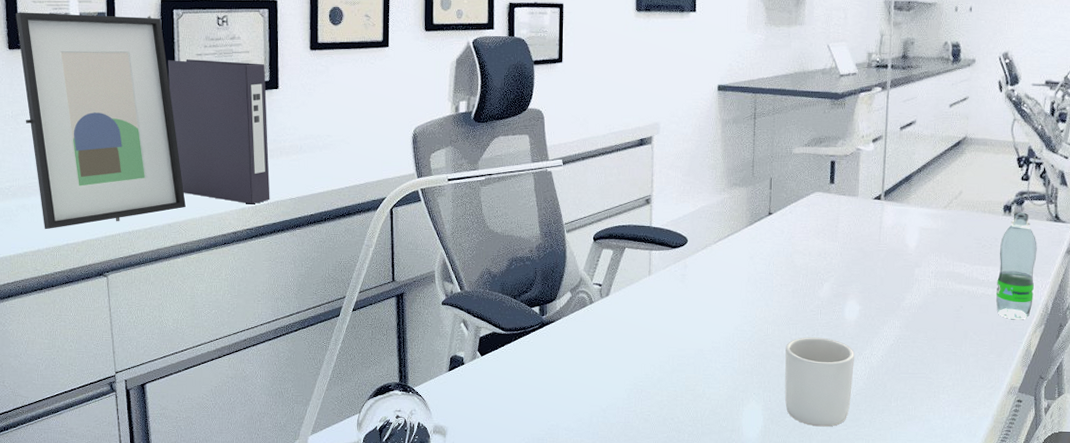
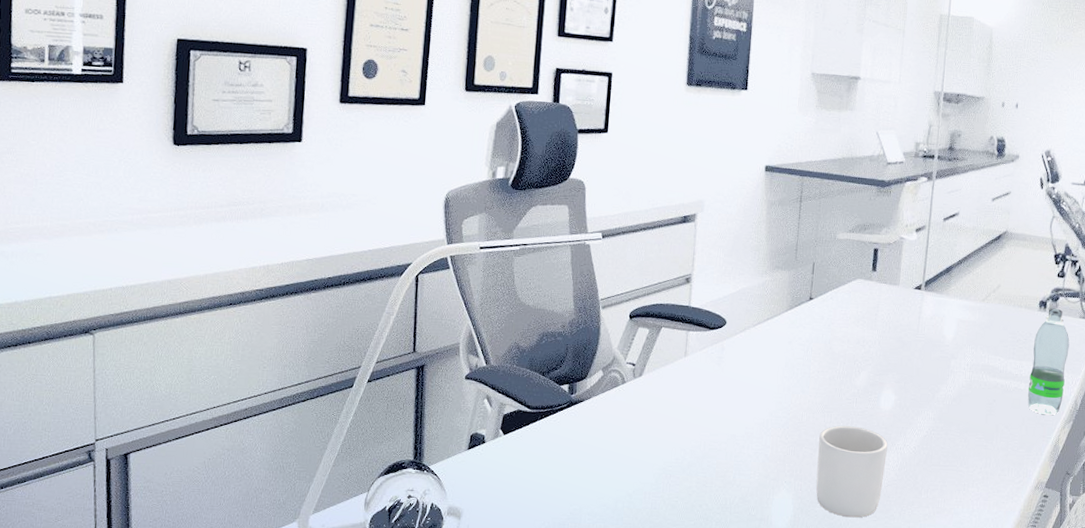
picture frame: present [16,12,186,230] -> none [9,41,190,280]
binder: present [168,59,270,204] -> none [179,104,289,264]

